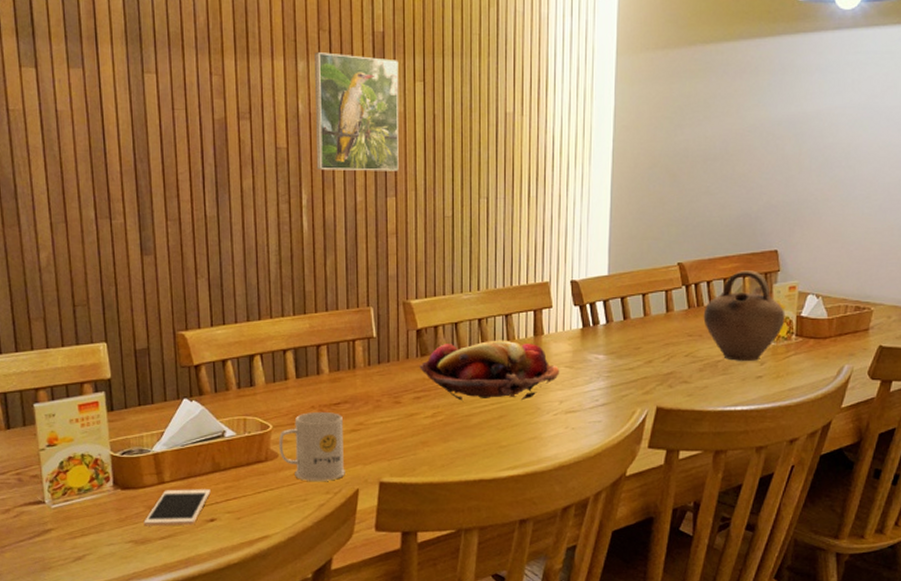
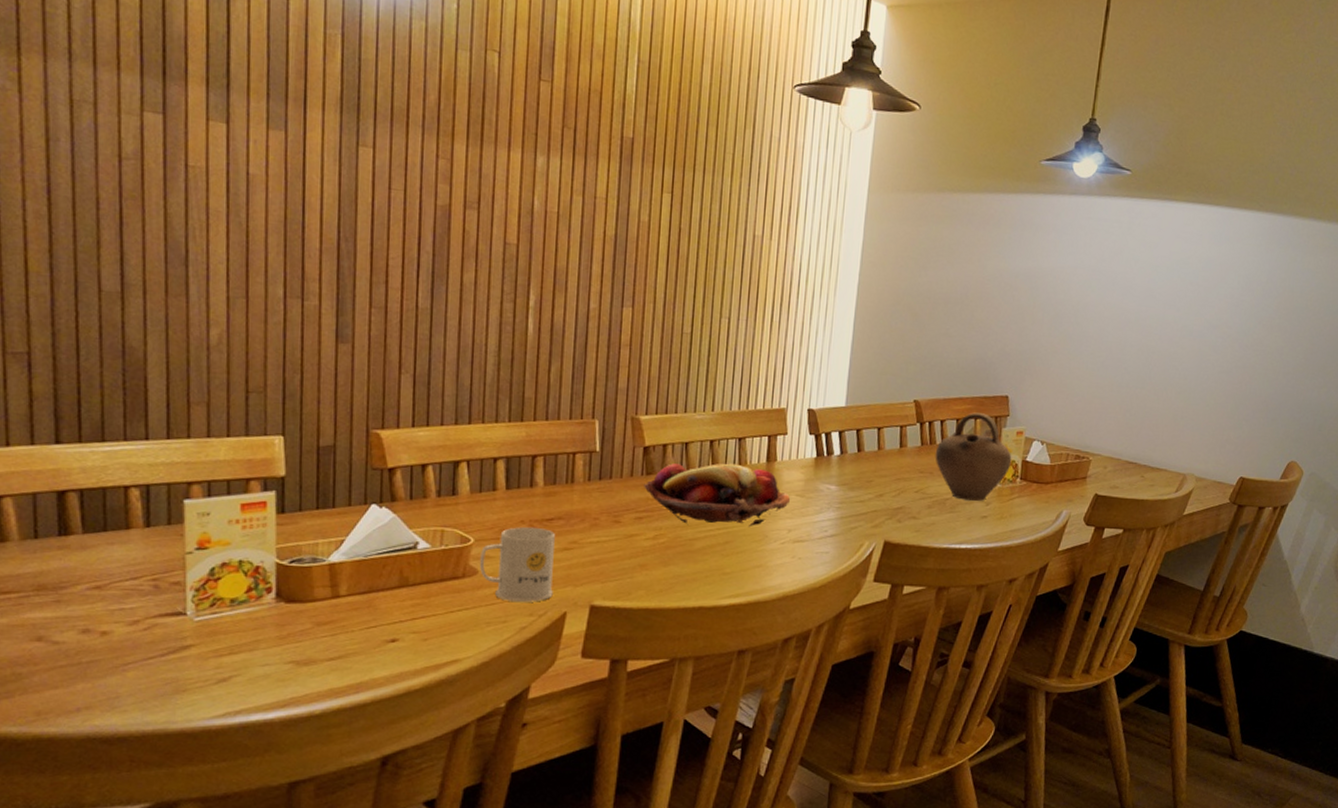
cell phone: present [143,489,211,527] -> none [309,604,395,646]
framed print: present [314,52,399,171] -> none [548,149,647,281]

